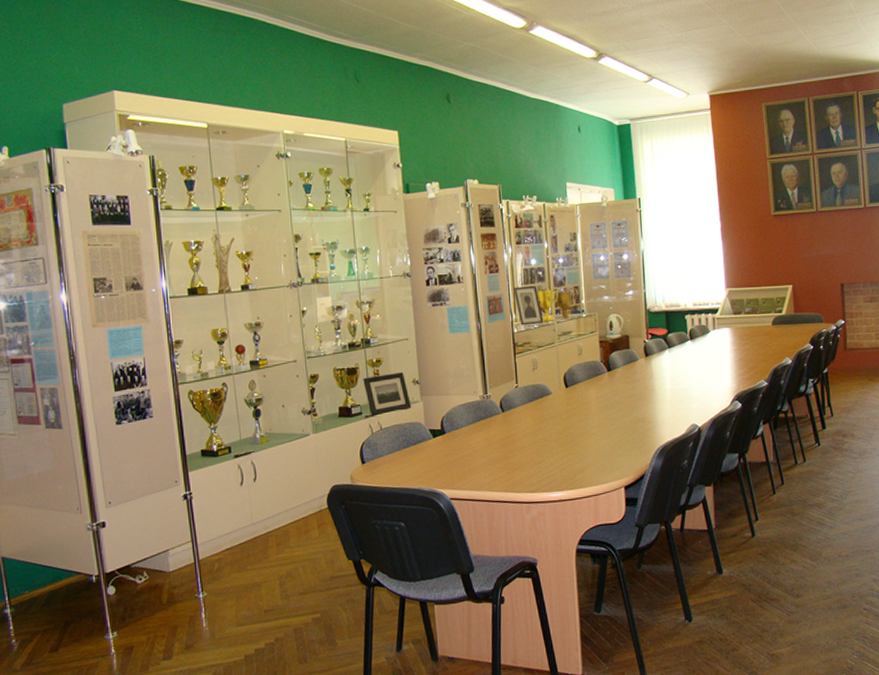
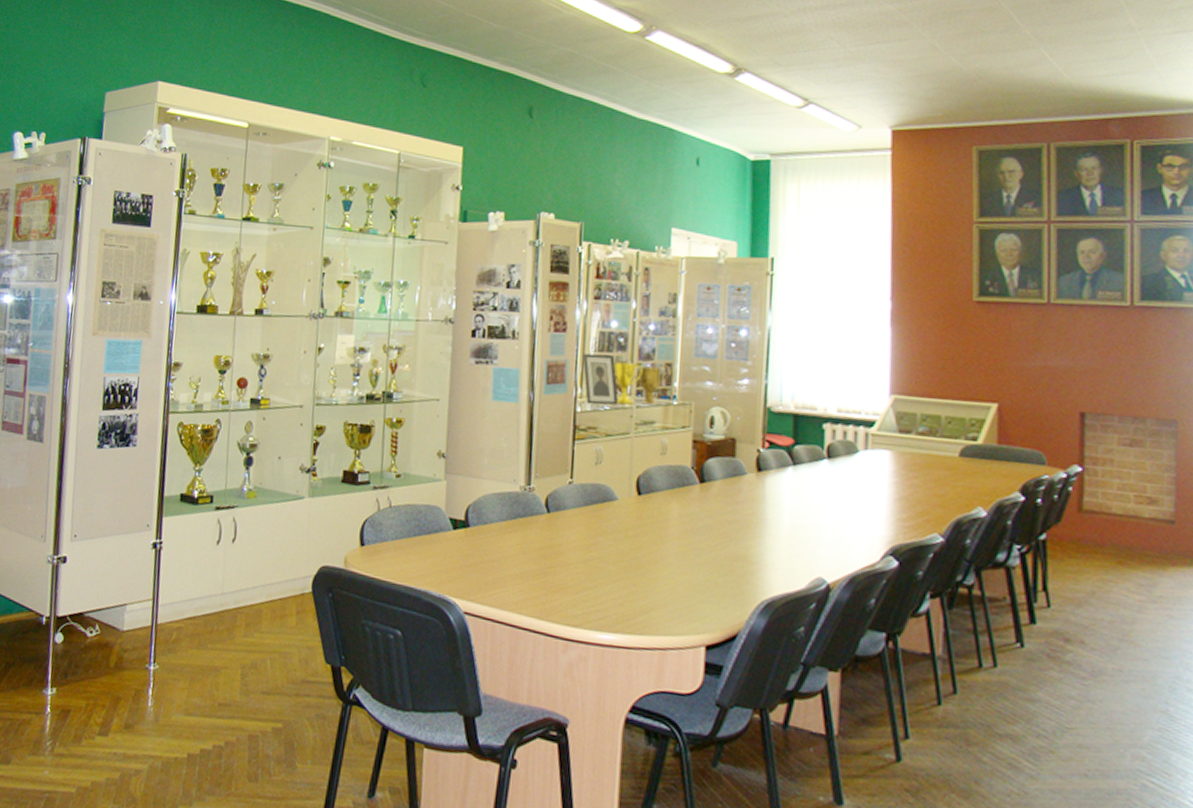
picture frame: present [363,372,412,416] -> none [377,439,432,489]

